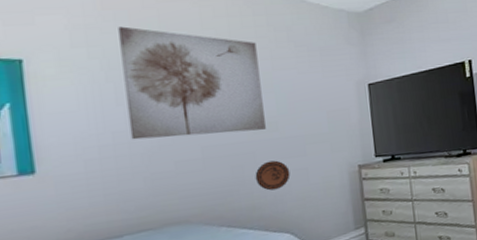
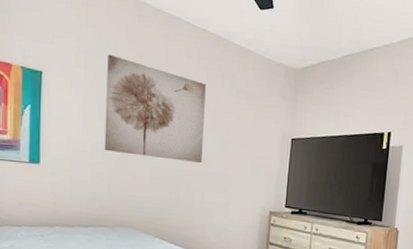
decorative plate: present [255,160,291,191] -> none [187,191,214,217]

